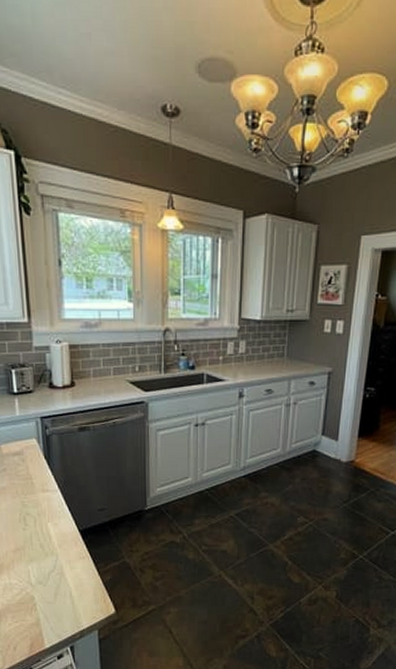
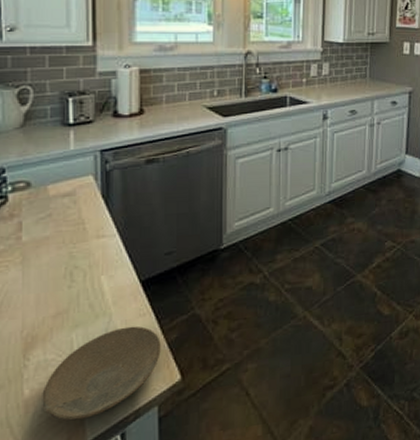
plate: none [10,566,98,631] -> present [42,326,161,421]

